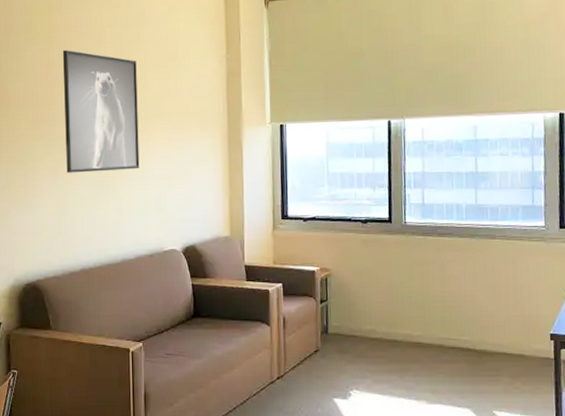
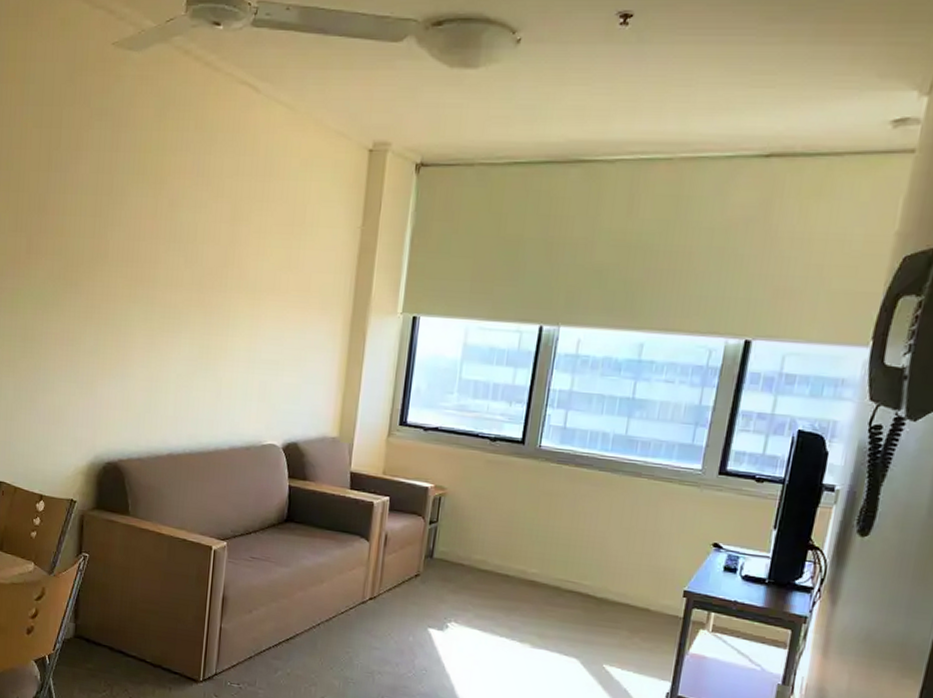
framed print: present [62,50,140,173] -> none [163,200,256,349]

